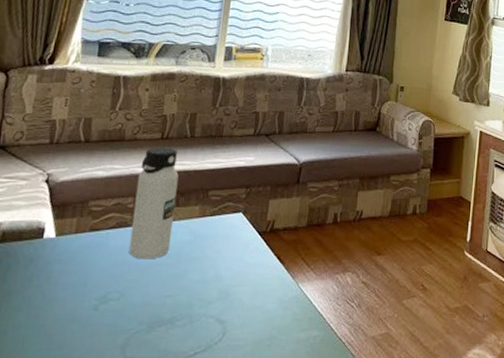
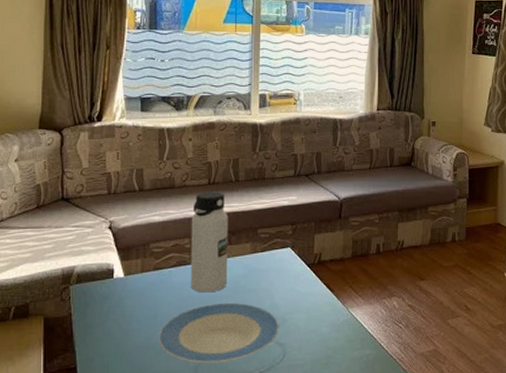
plate: none [85,271,222,340] -> present [159,302,279,363]

